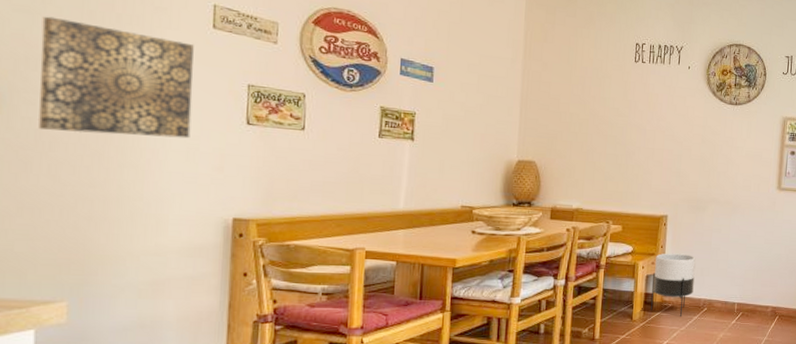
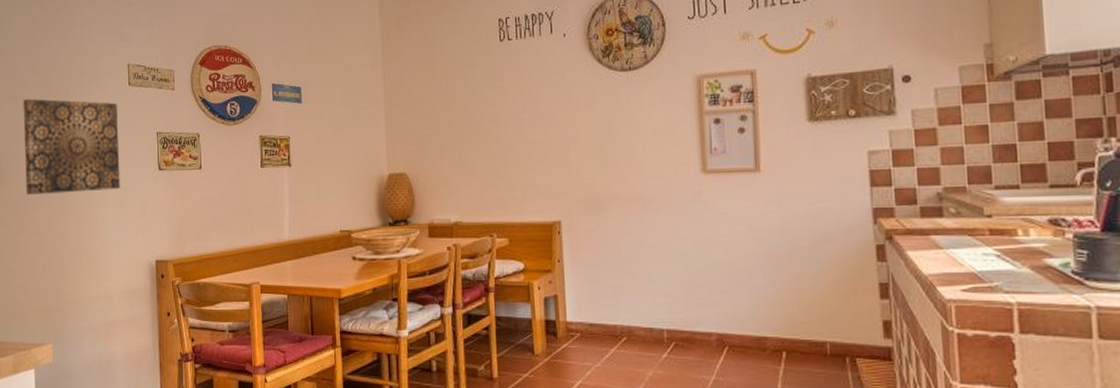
planter: present [651,253,696,318] -> none [553,268,606,350]

